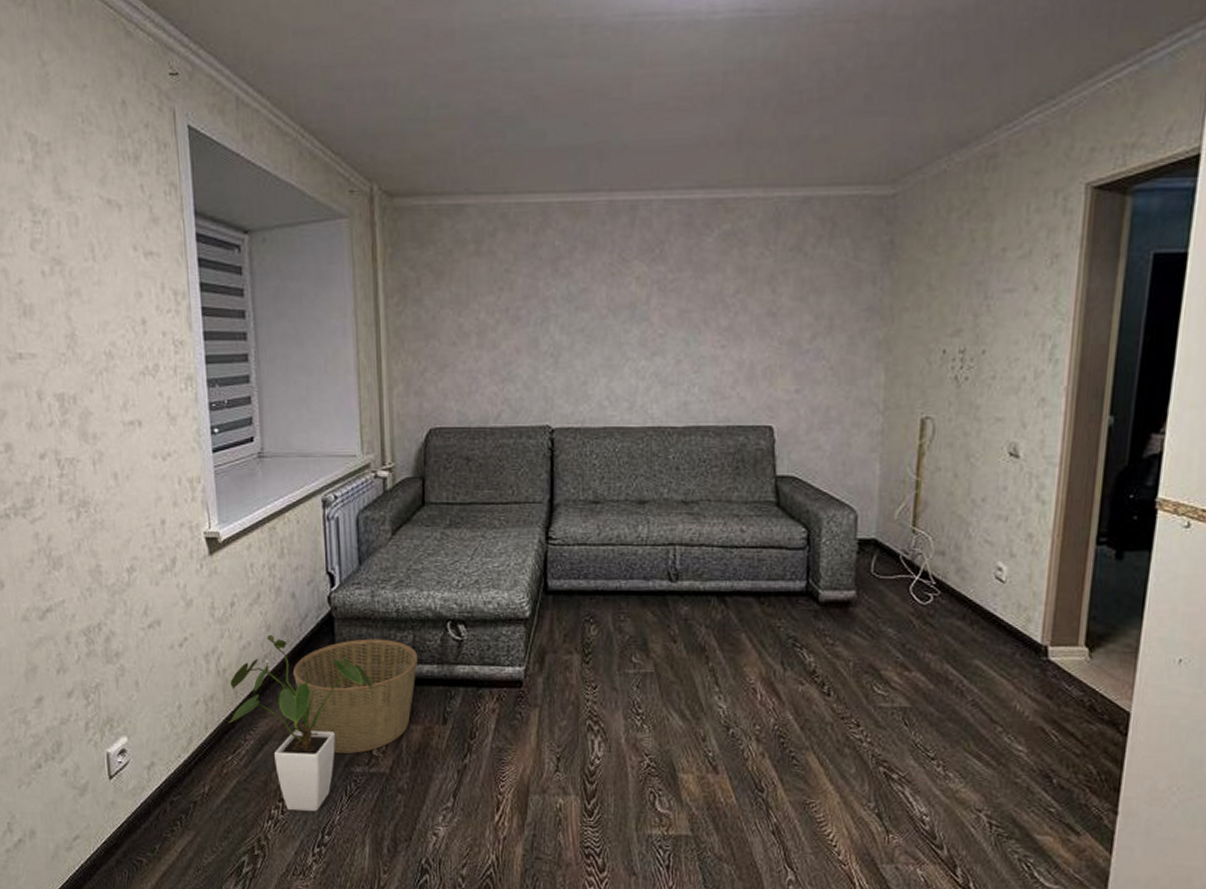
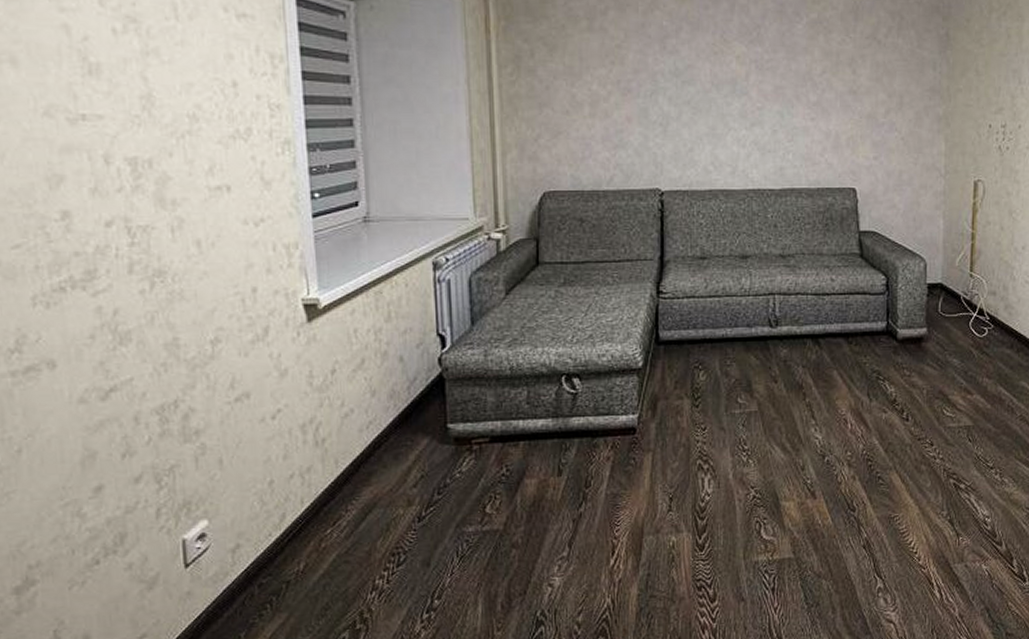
house plant: present [228,634,374,812] -> none [327,399,487,579]
basket: present [293,638,419,754] -> none [401,397,533,516]

